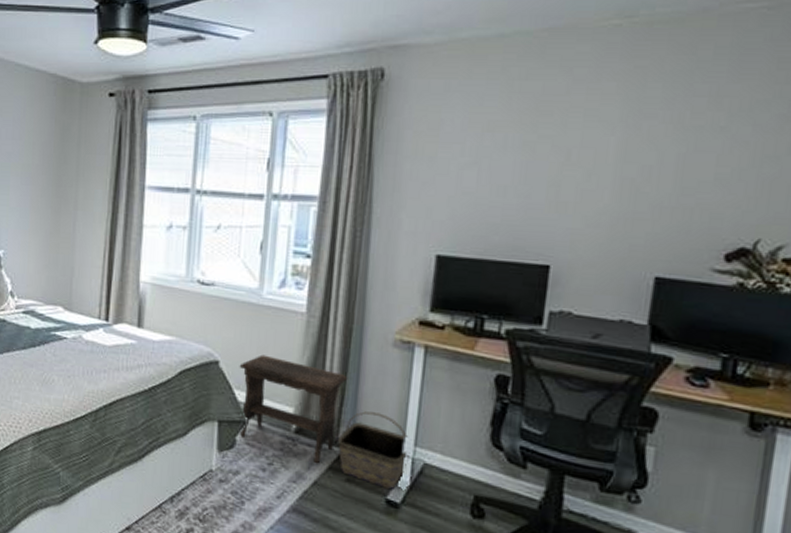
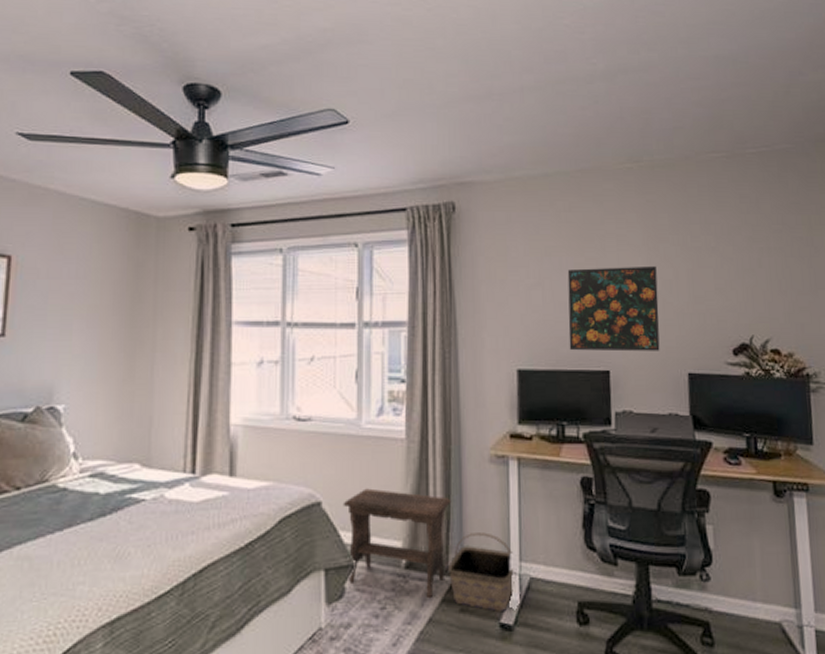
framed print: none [502,147,634,249] -> present [567,265,660,352]

